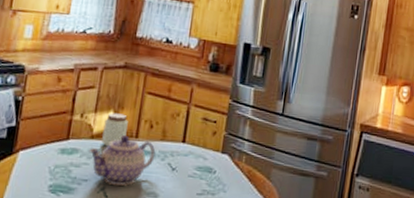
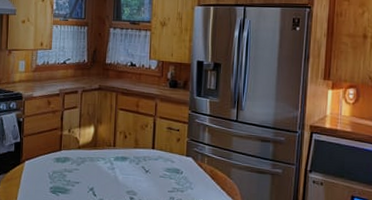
teapot: present [89,134,156,186] -> none [78,144,131,186]
peanut butter: present [101,113,128,147] -> none [87,127,106,155]

